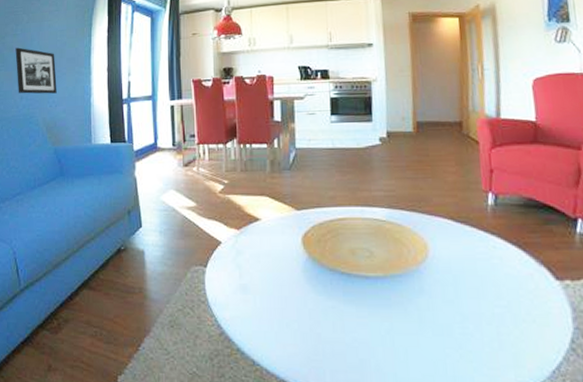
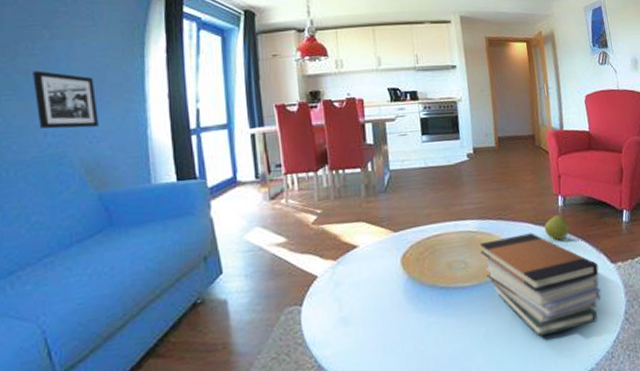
book stack: none [387,230,539,347] -> present [479,232,602,337]
apple: none [467,215,502,242] -> present [544,215,570,240]

